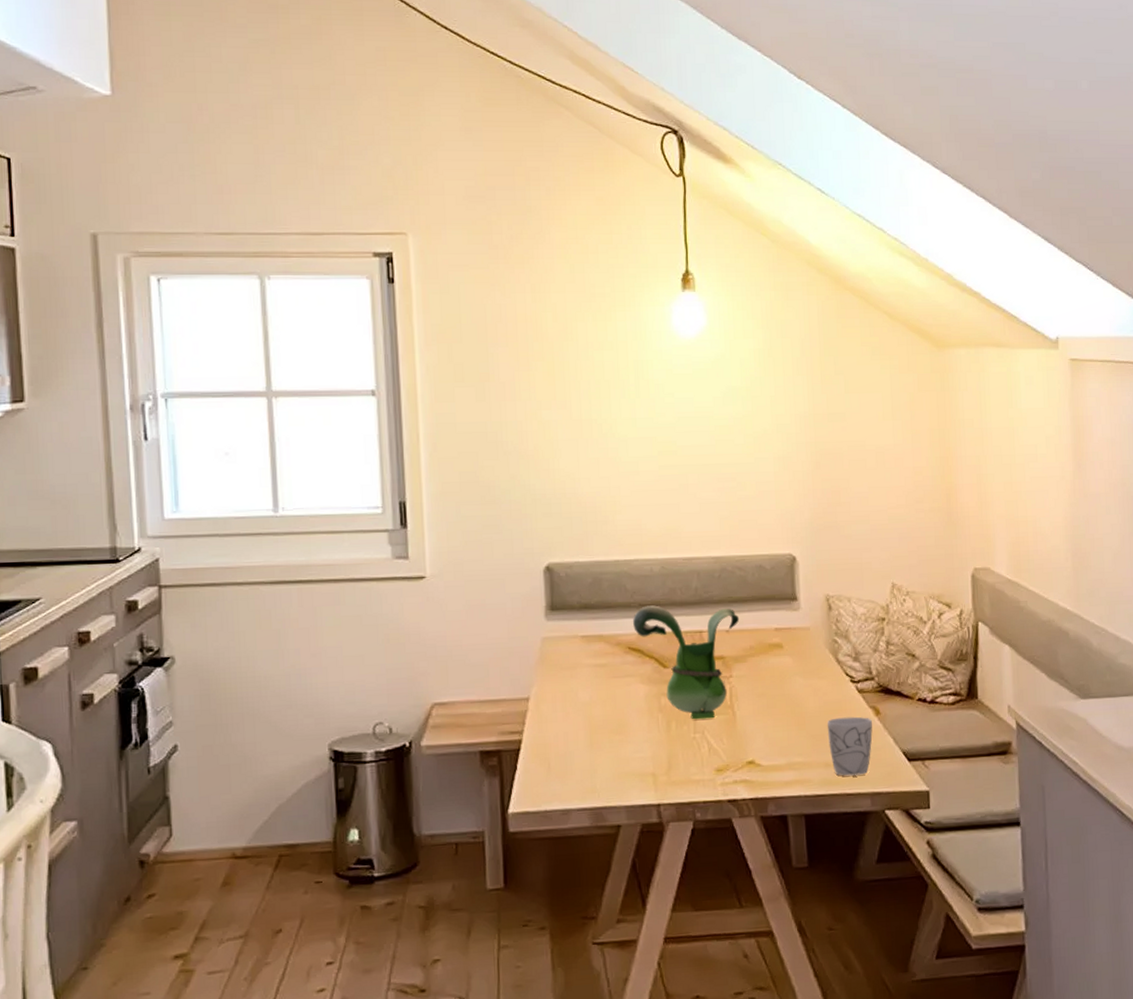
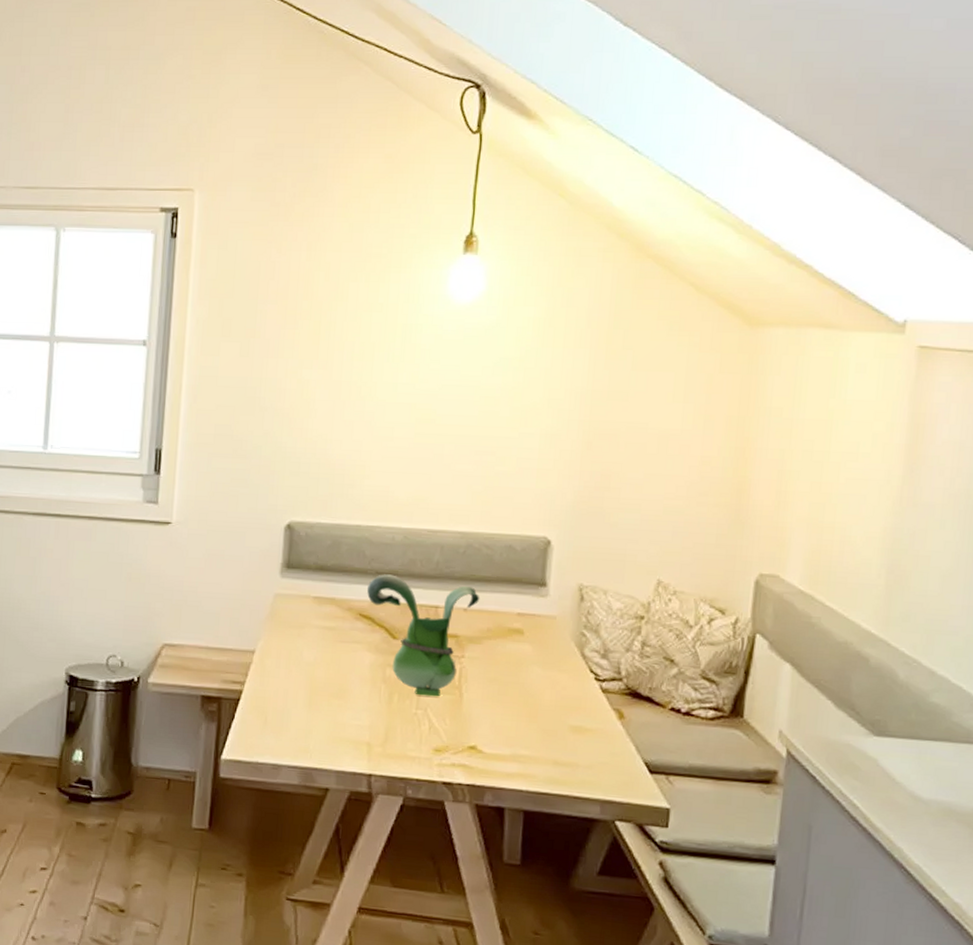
mug: present [827,716,873,776] -> none [561,715,614,780]

